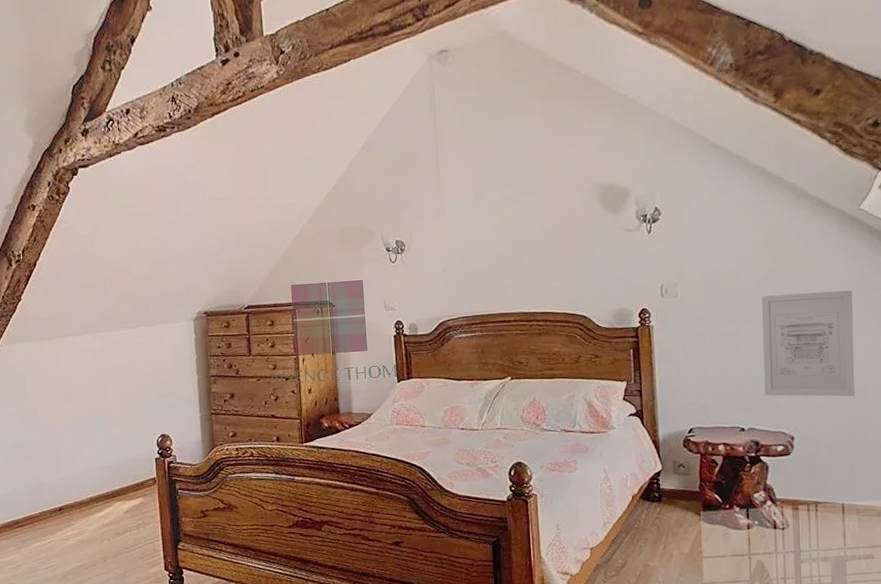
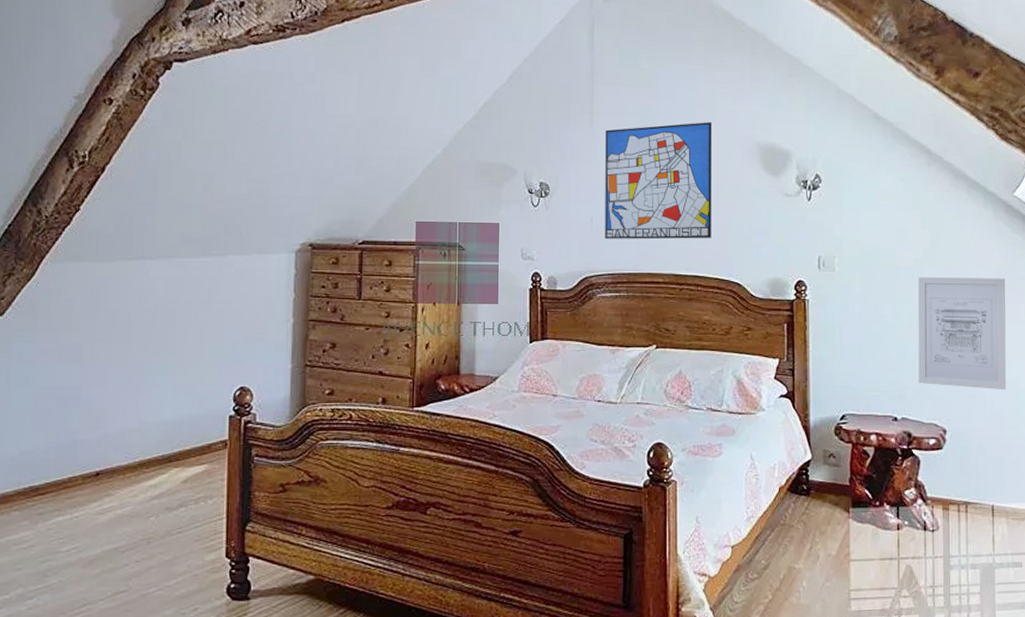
wall art: none [452,169,557,286] -> present [605,122,711,240]

